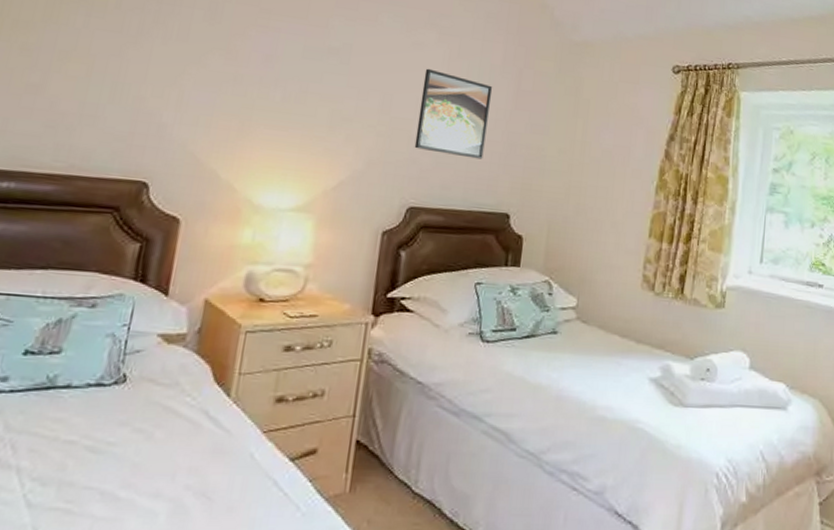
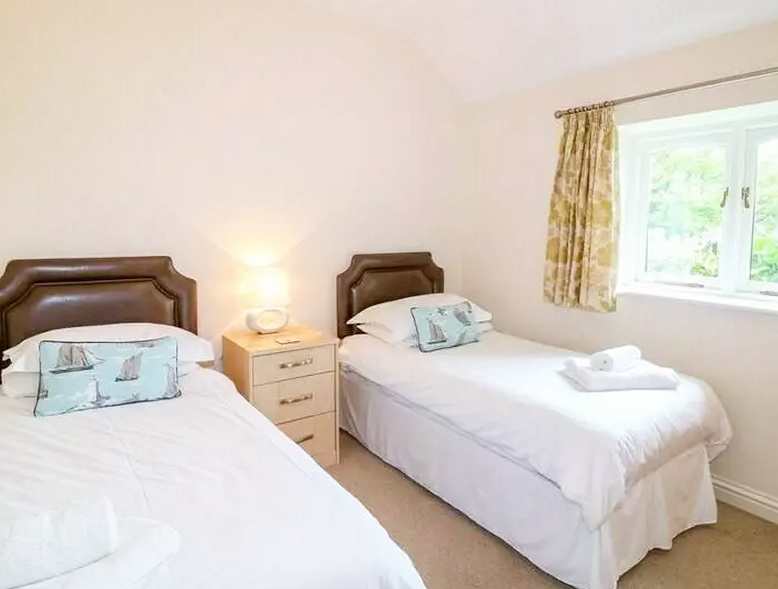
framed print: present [414,68,493,160] -> none [351,144,406,212]

